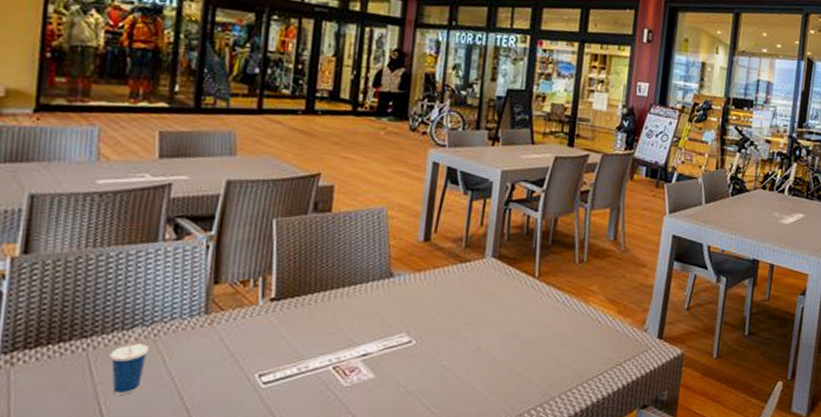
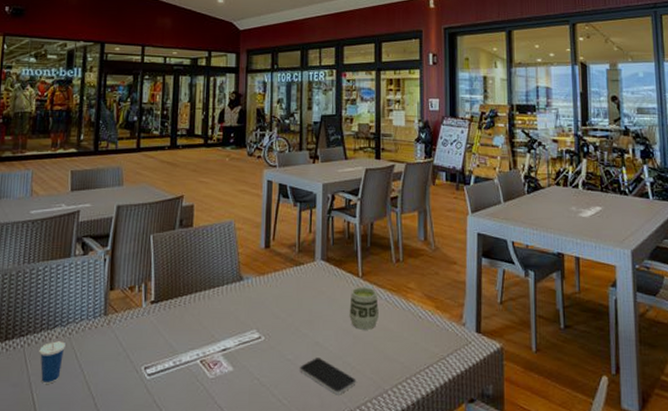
smartphone: none [456,364,521,403] -> present [300,358,356,395]
cup: none [519,288,555,334] -> present [349,287,379,330]

